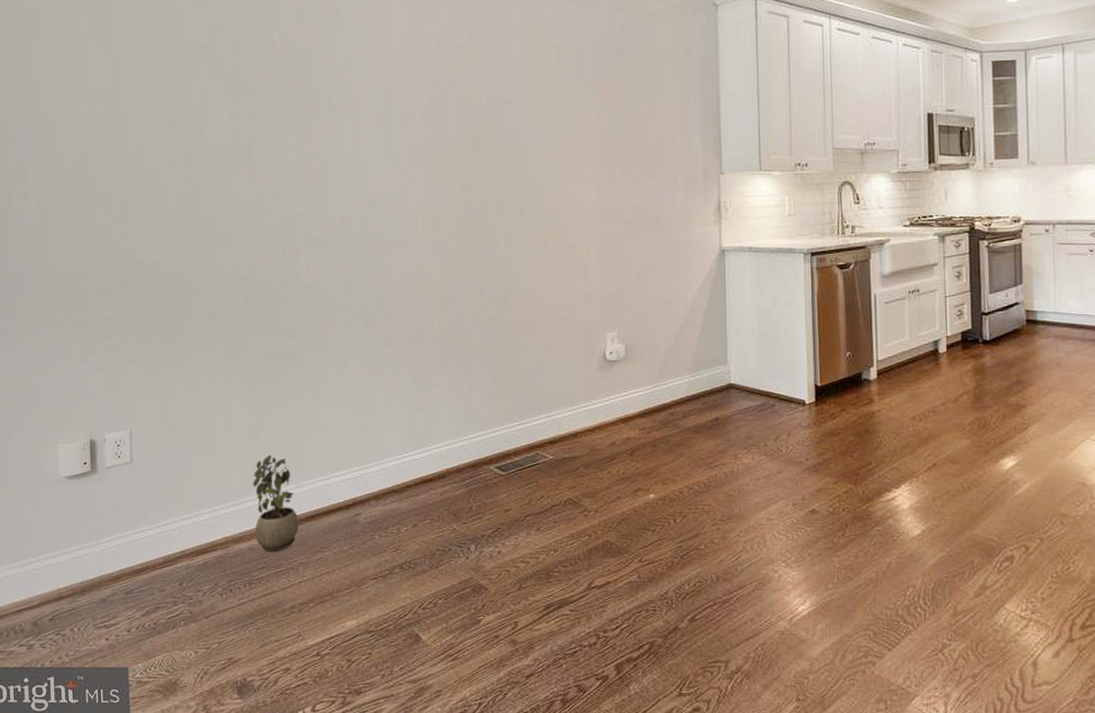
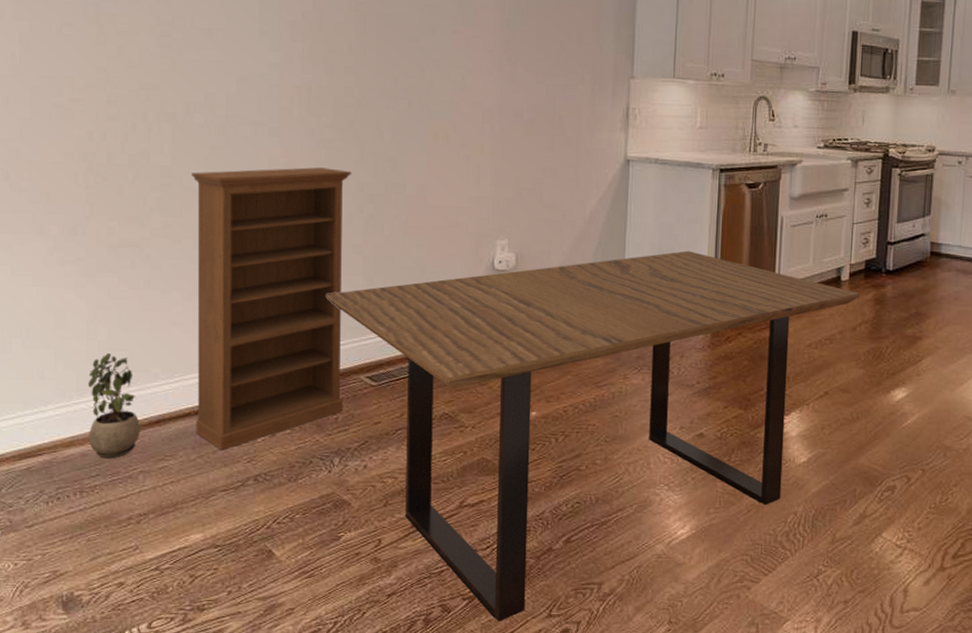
bookshelf: none [333,276,476,541] -> present [191,167,352,450]
dining table: none [456,332,960,701] -> present [327,250,861,622]

